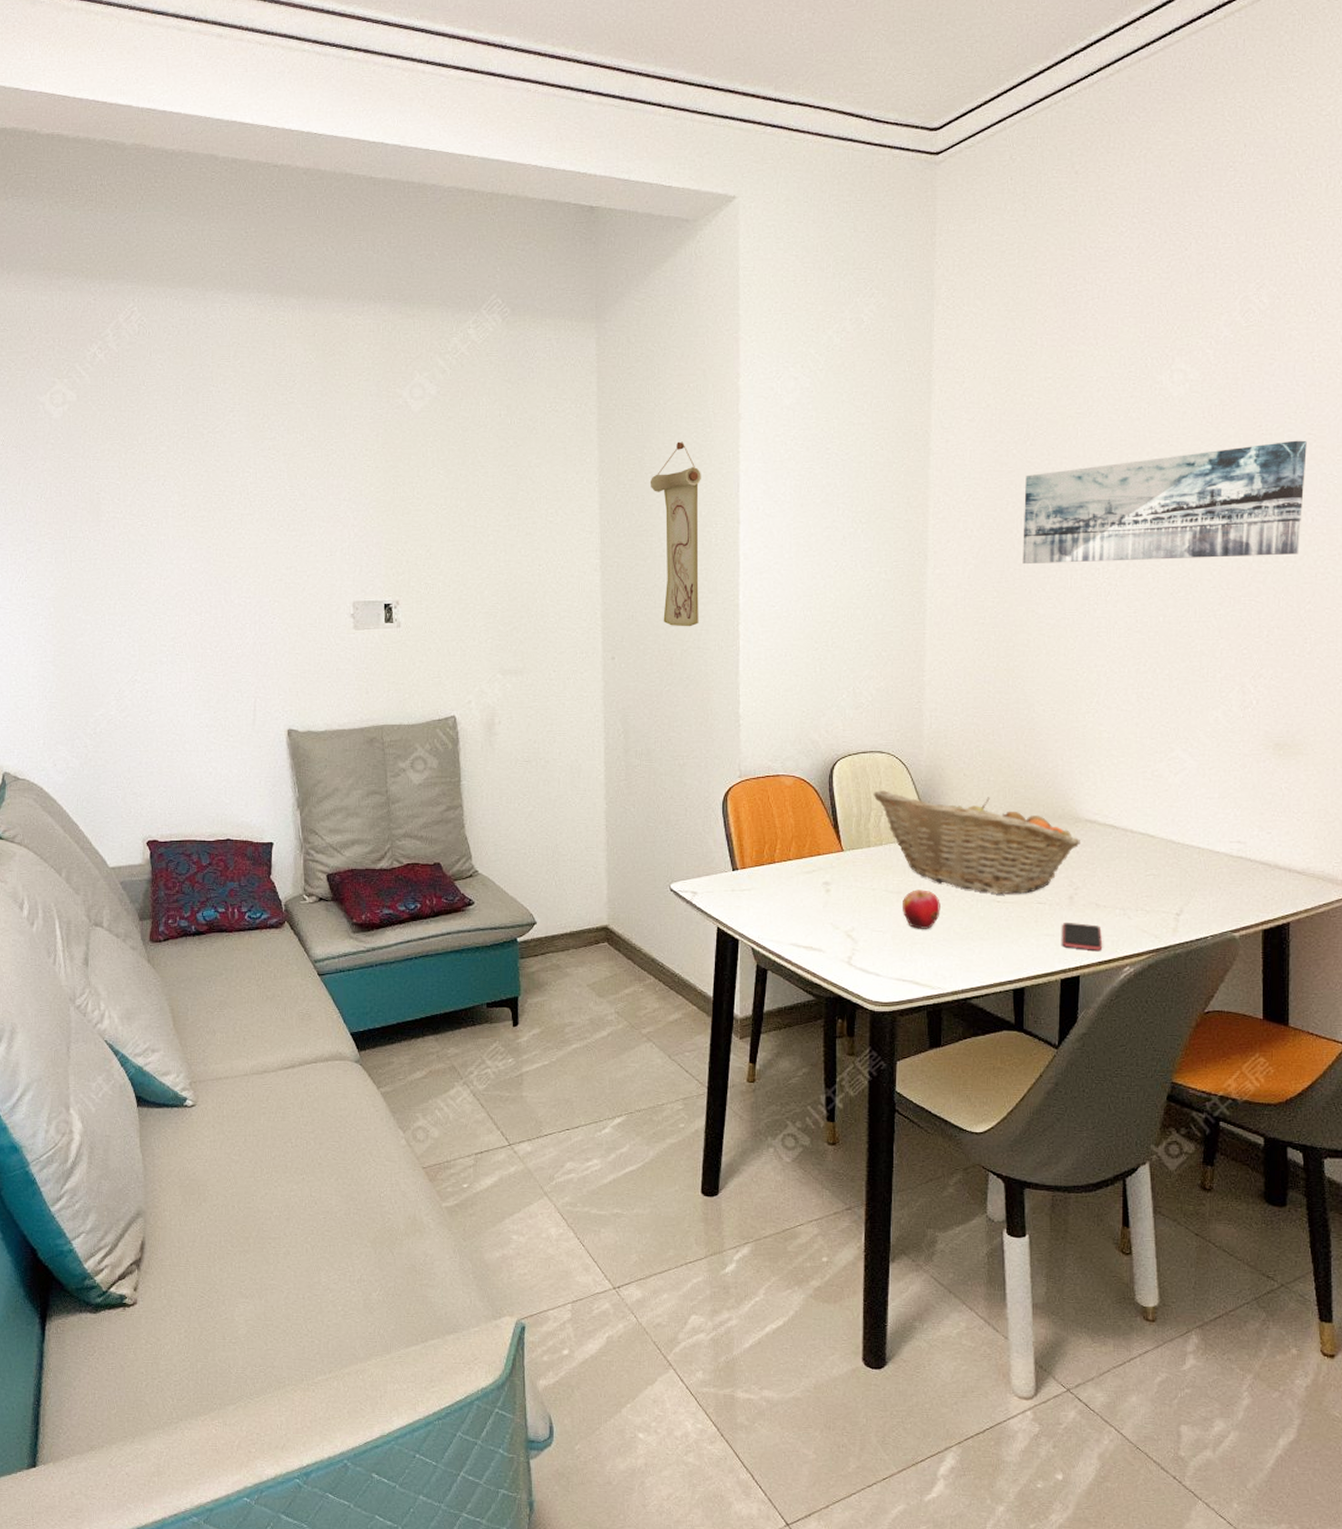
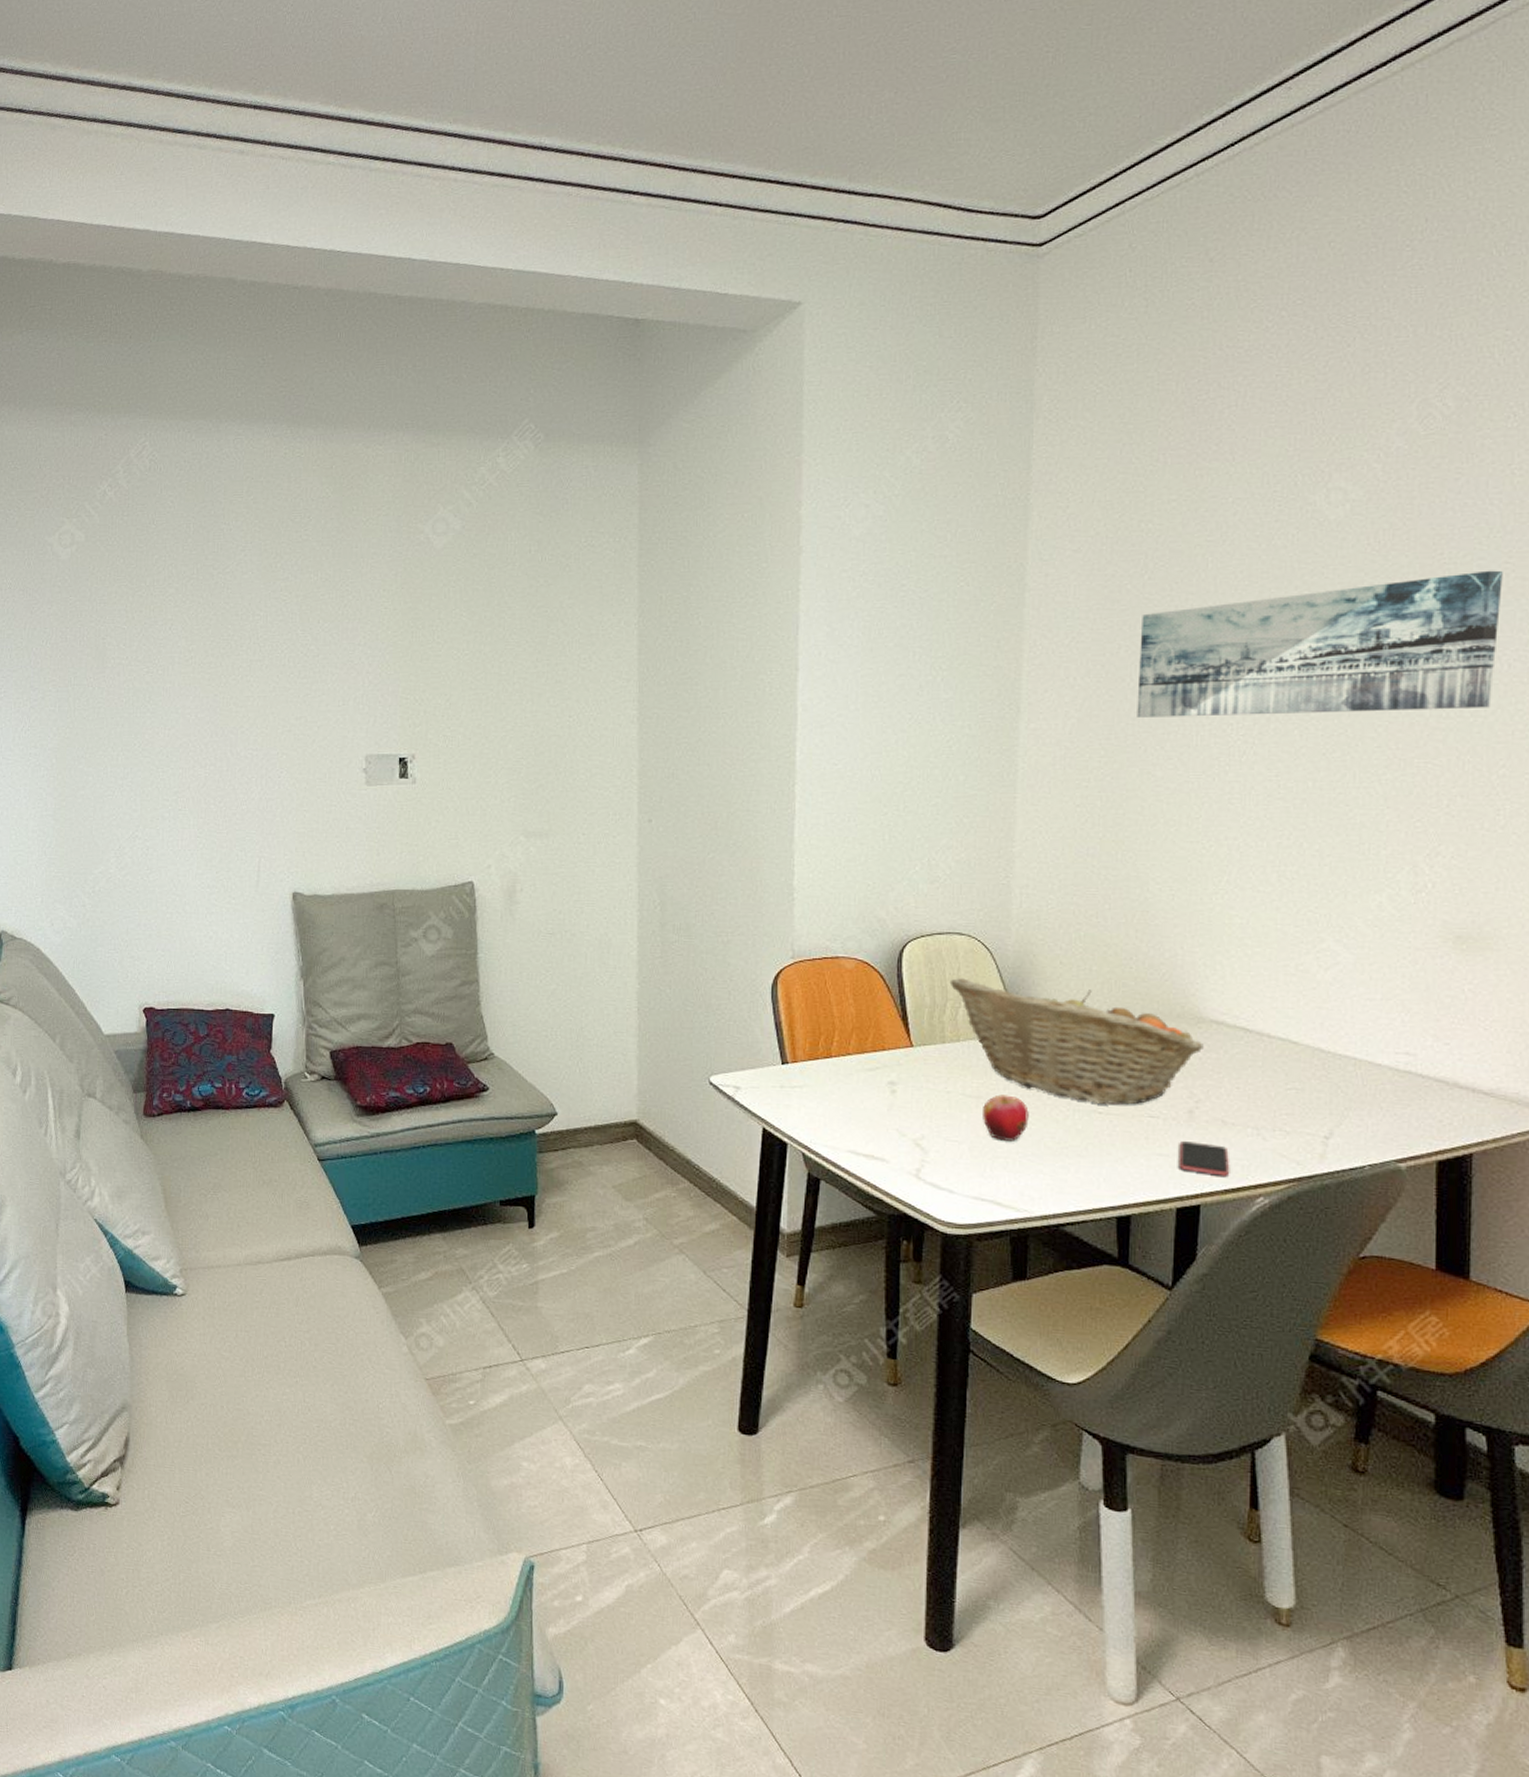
wall scroll: present [649,441,701,627] -> none [695,578,755,787]

